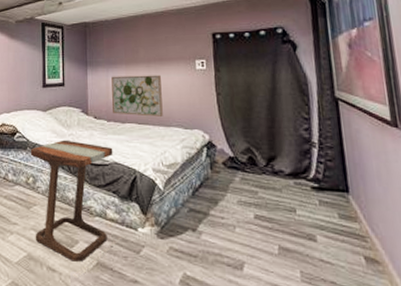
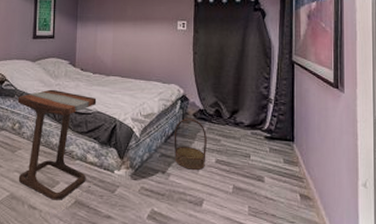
wall art: present [111,75,163,117] -> none [99,31,145,71]
basket: none [202,168,243,227] -> present [174,119,207,170]

